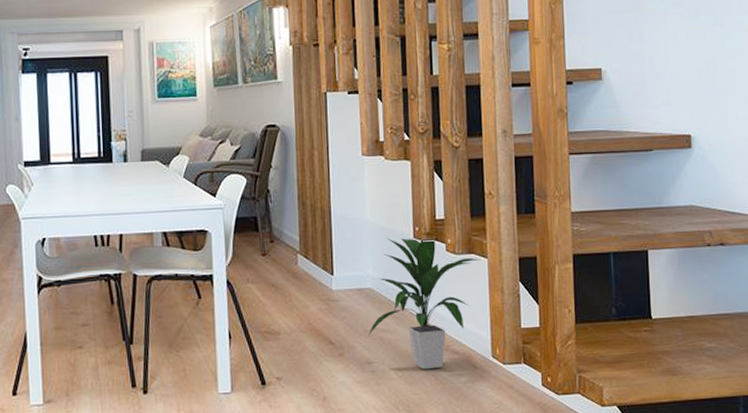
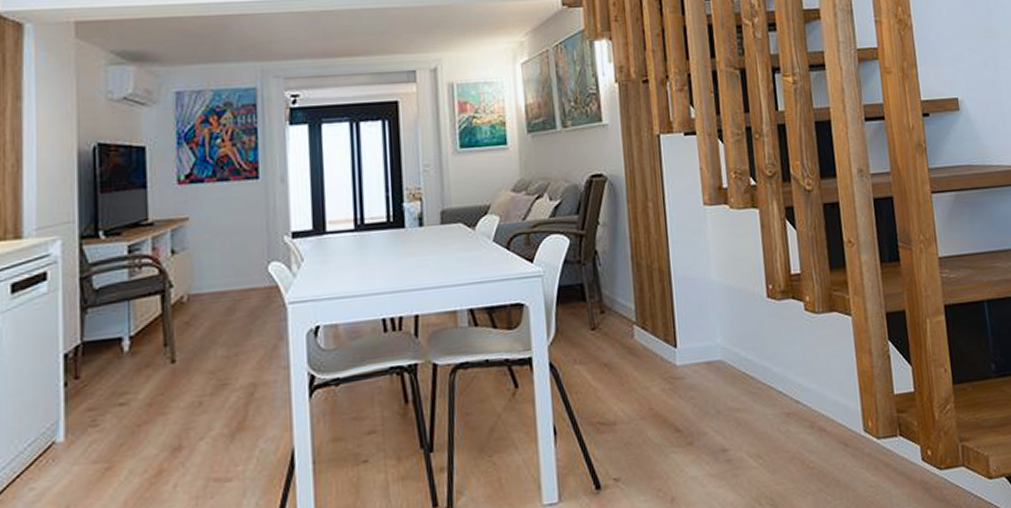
indoor plant: present [367,237,481,370] -> none [719,297,845,454]

